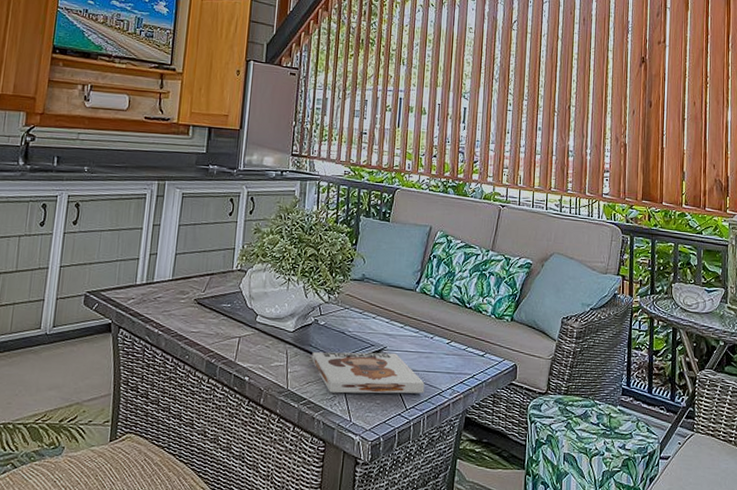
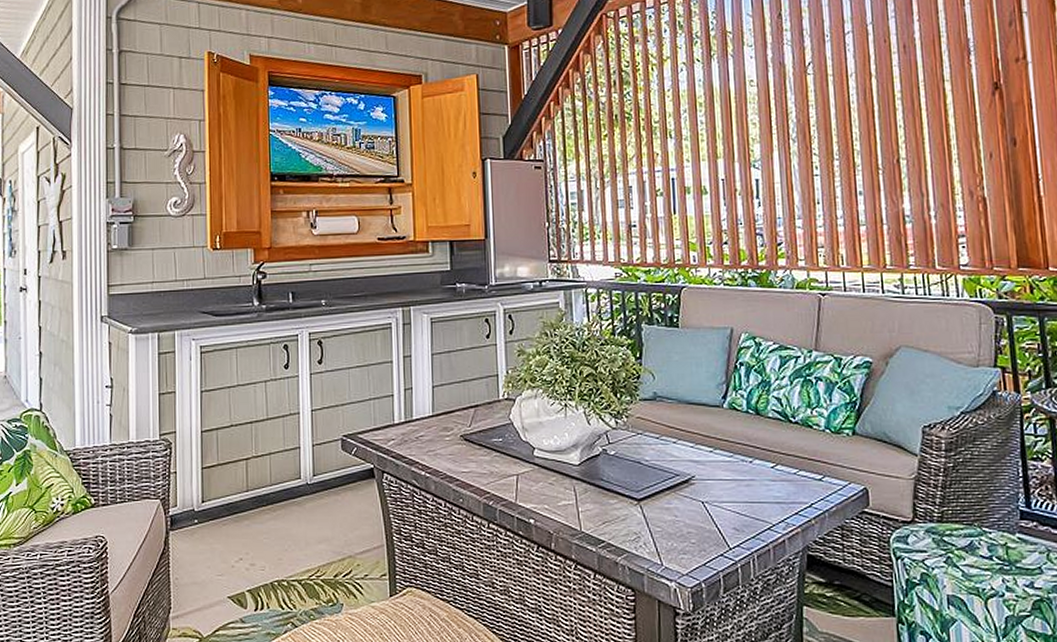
board game: present [312,352,425,394] -> none [605,484,750,533]

